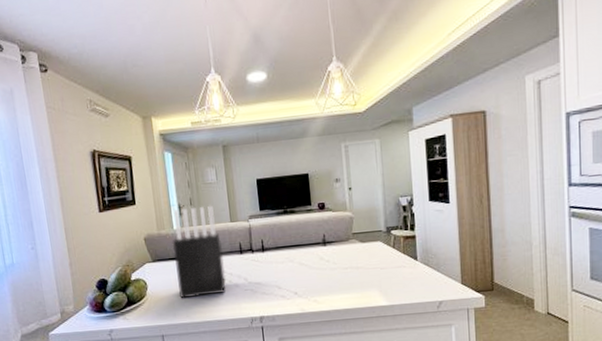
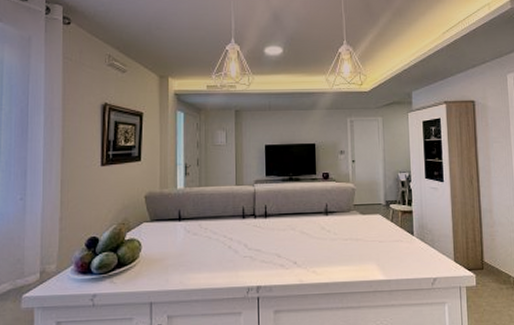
knife block: present [172,206,226,299] -> none [173,168,225,263]

